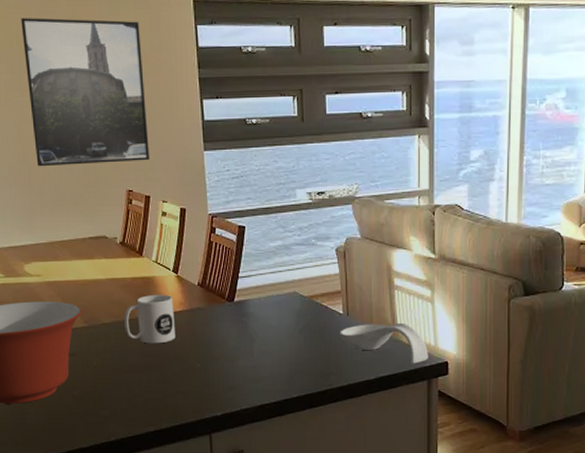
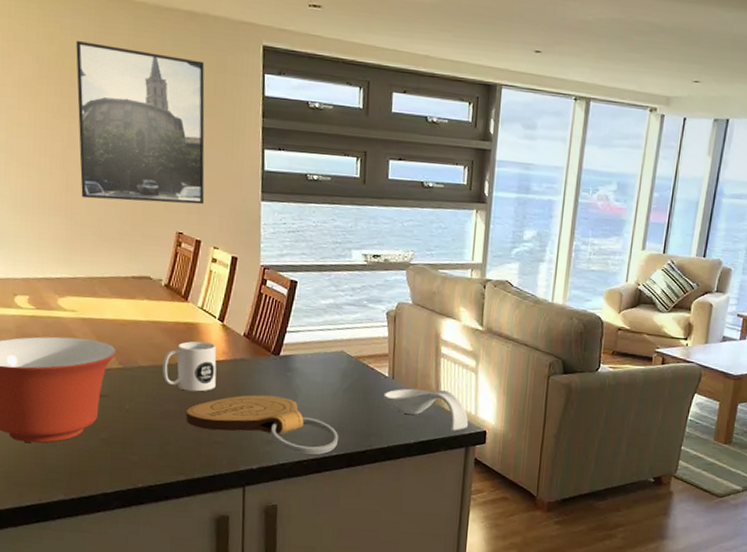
cutting board: none [150,342,299,399] -> present [186,394,339,455]

